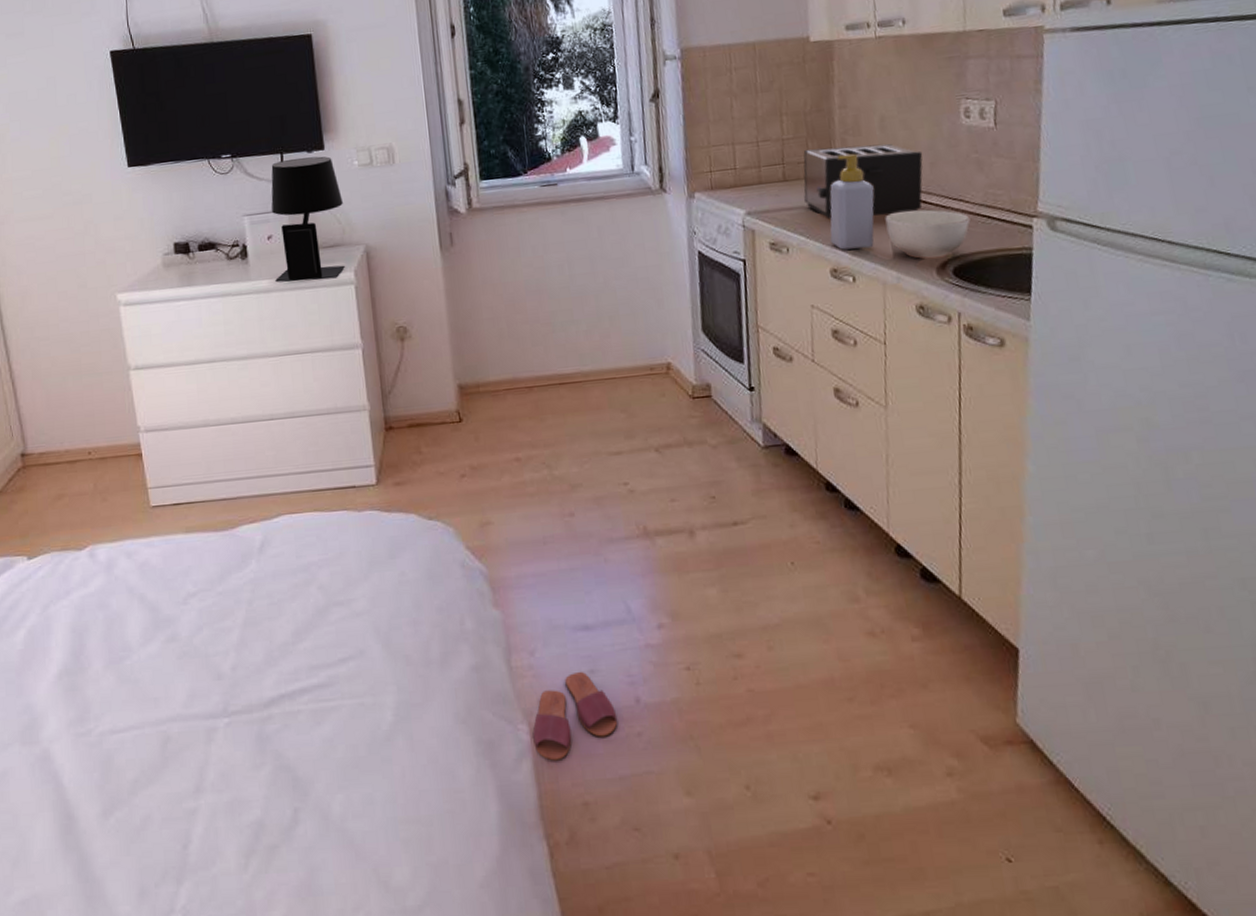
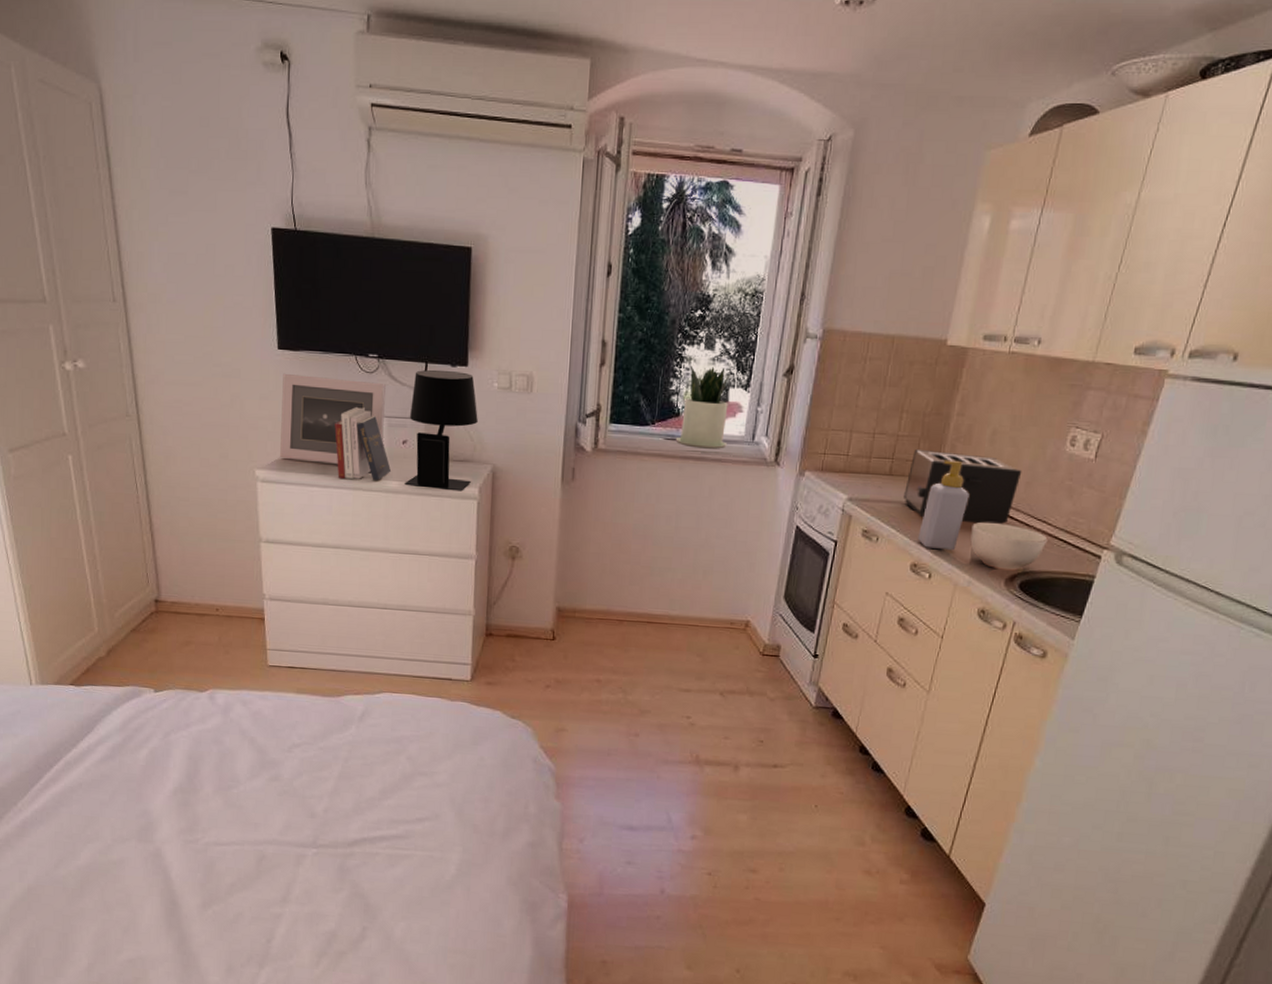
picture frame: none [136,182,247,277] -> present [280,373,386,464]
books: none [194,210,260,287] -> present [334,407,392,481]
slippers: present [532,672,618,761] -> none [570,861,643,926]
planter: none [551,104,608,190] -> present [675,365,731,450]

